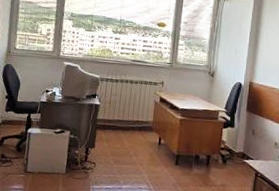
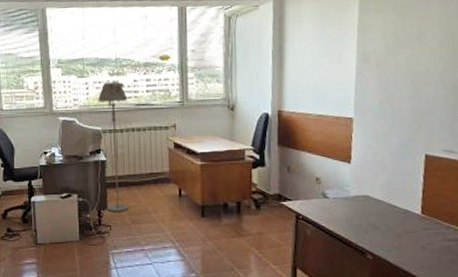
floor lamp: none [94,38,126,152] -> present [98,81,130,213]

